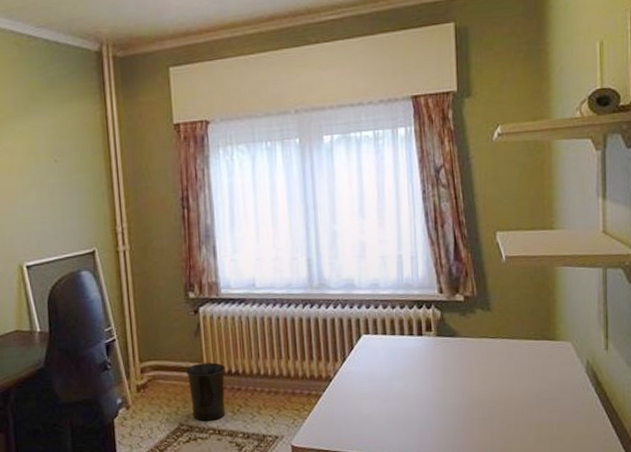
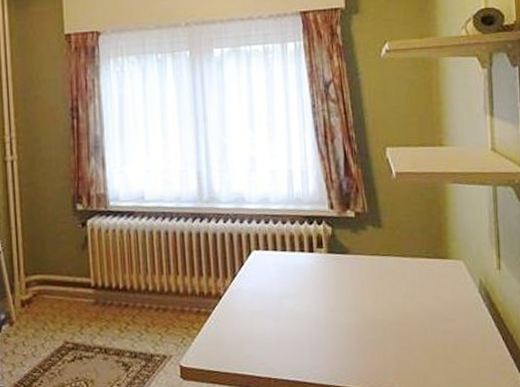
waste bin: present [185,362,226,421] -> none [71,277,112,339]

